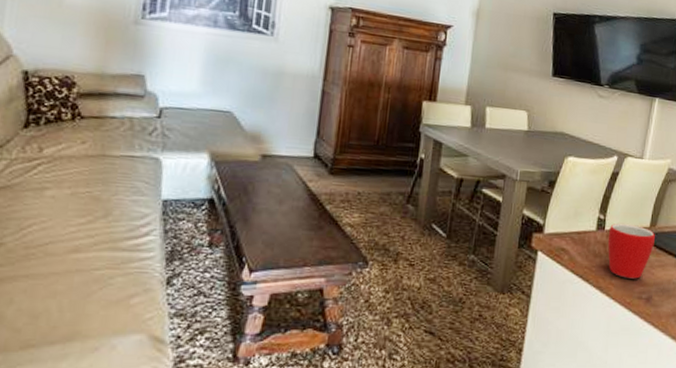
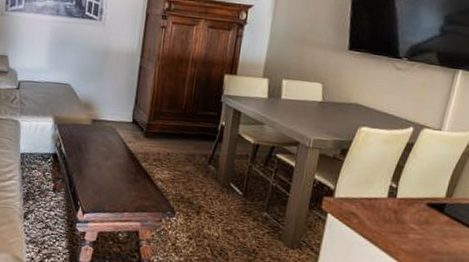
mug: present [607,223,655,279] -> none [398,192,451,247]

